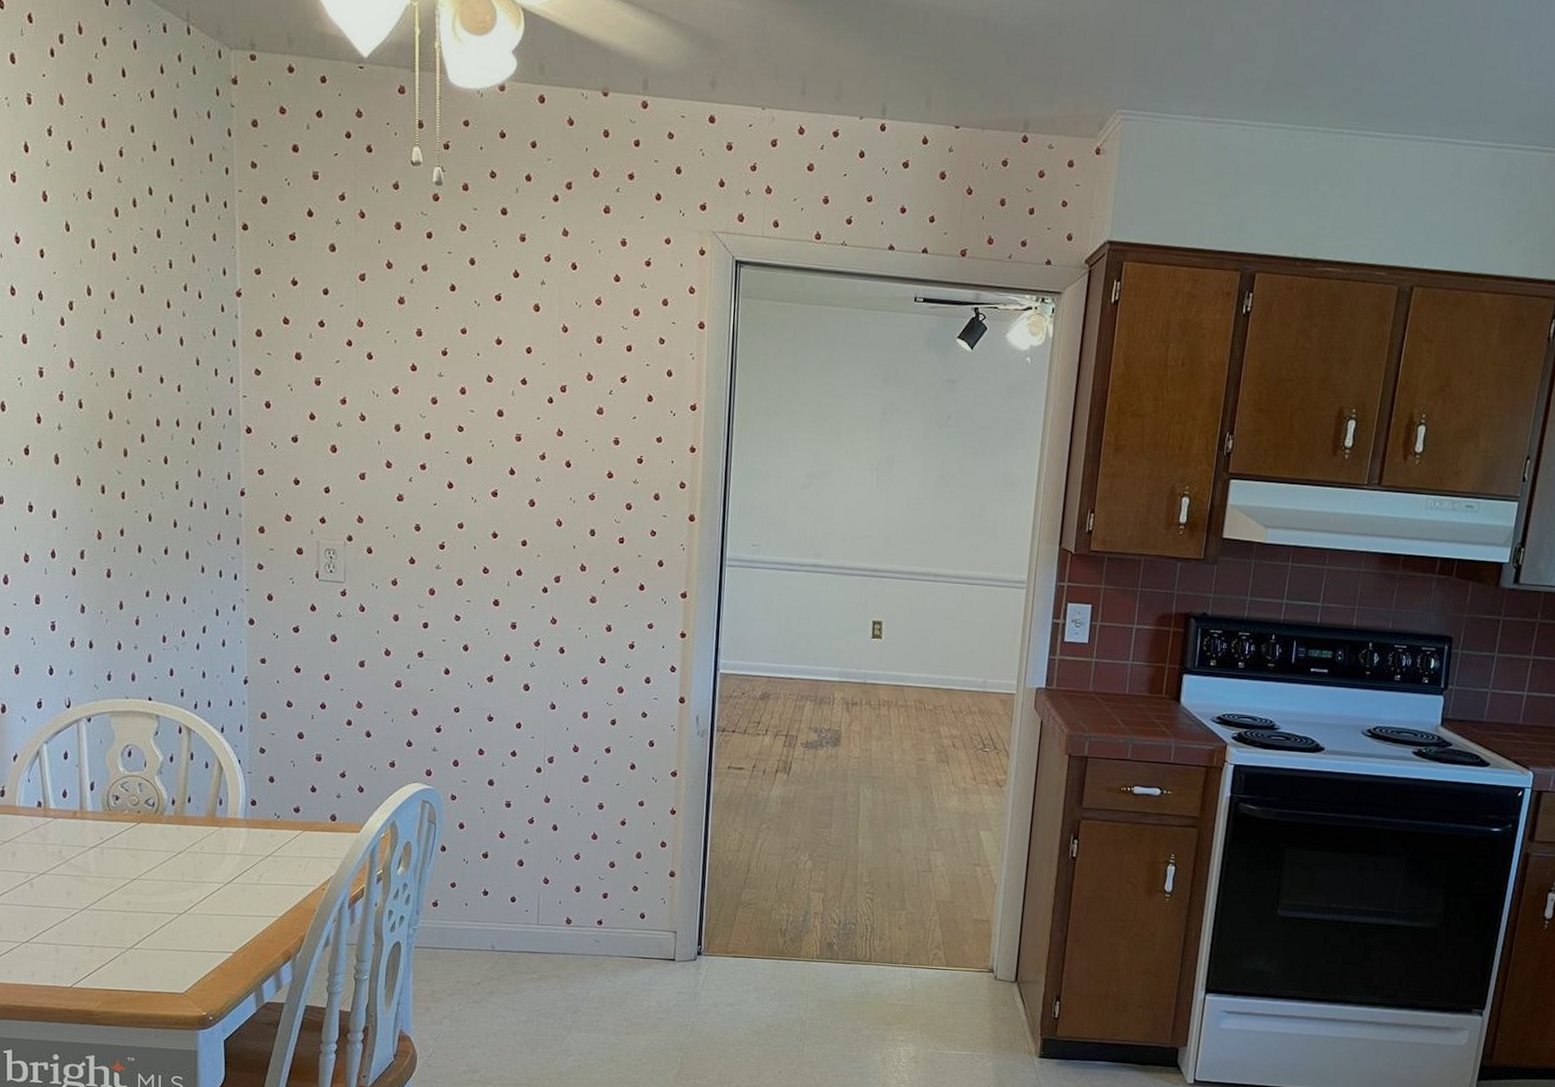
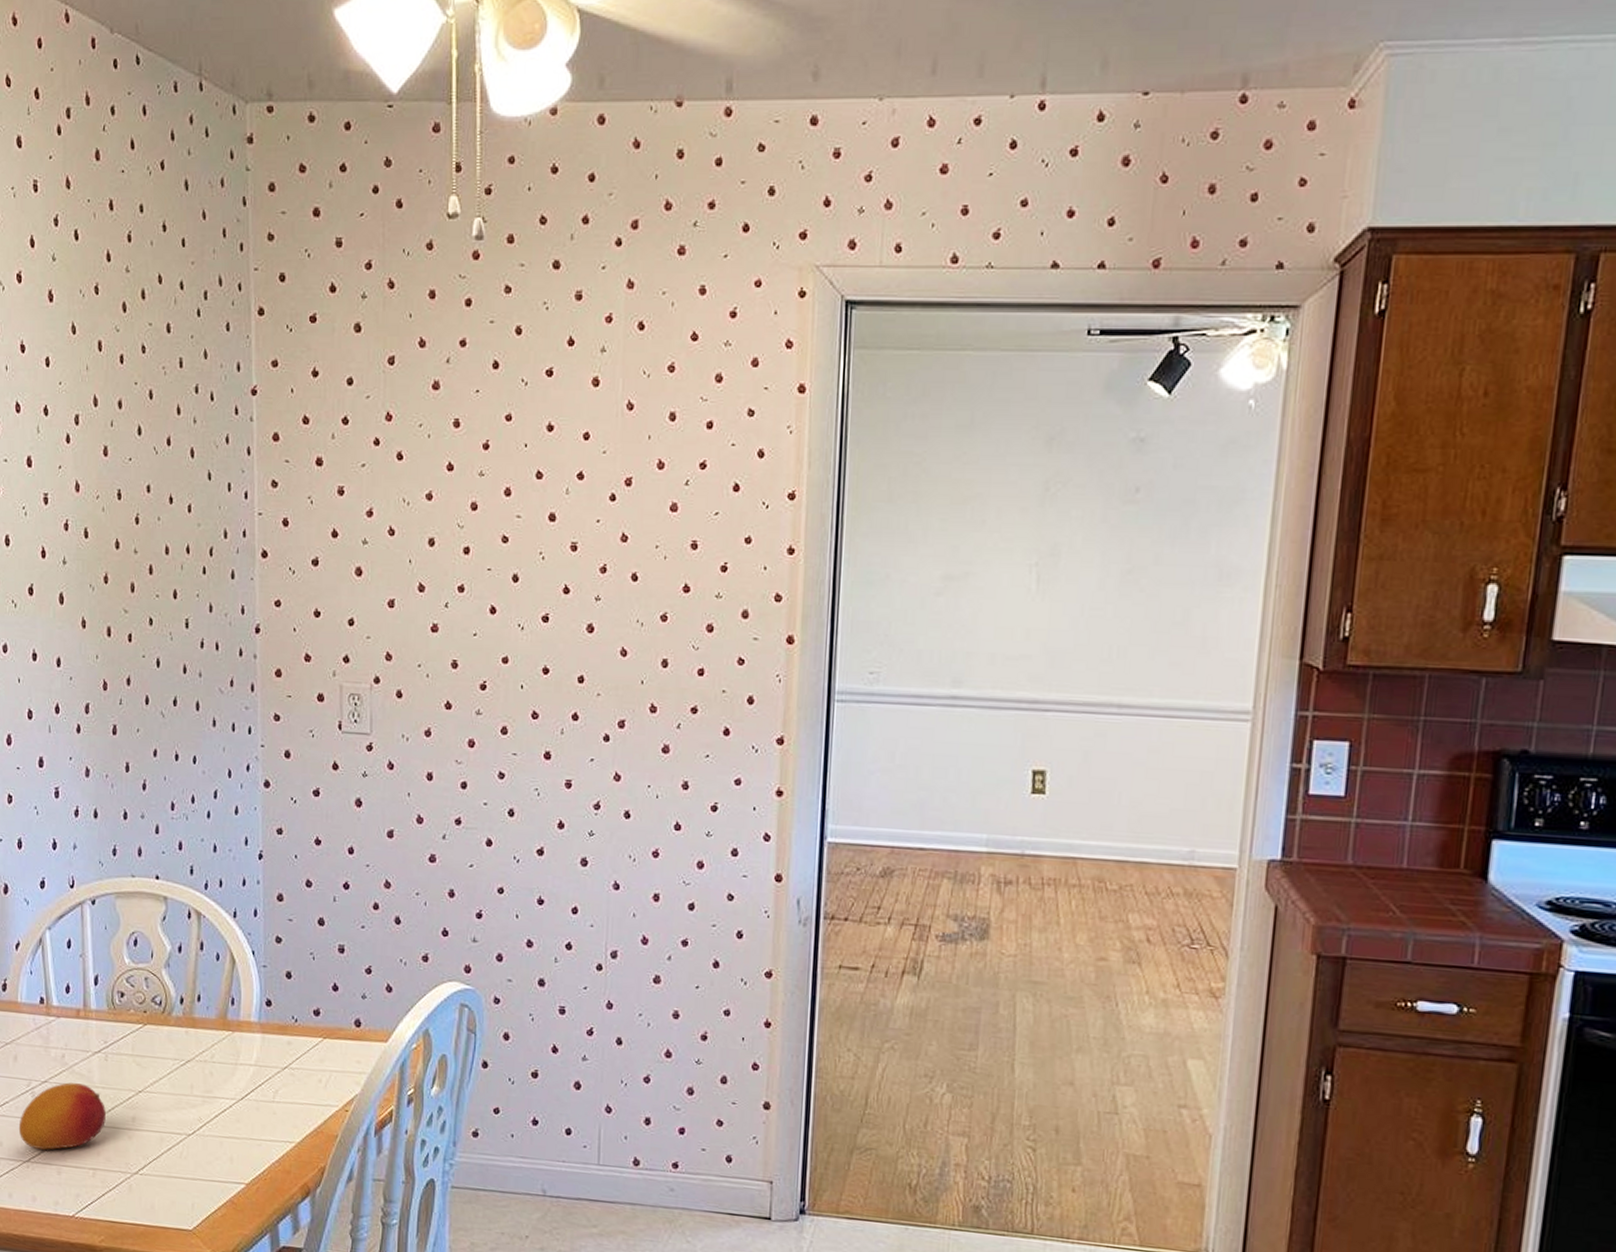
fruit: none [17,873,102,933] -> present [18,1082,106,1151]

